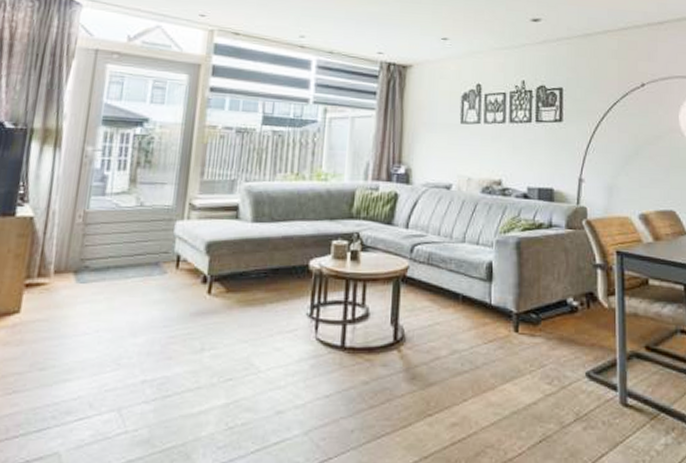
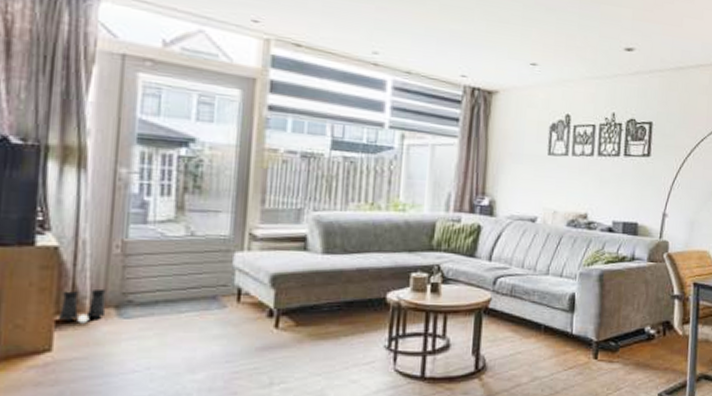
boots: none [27,255,68,287] -> present [57,288,106,324]

